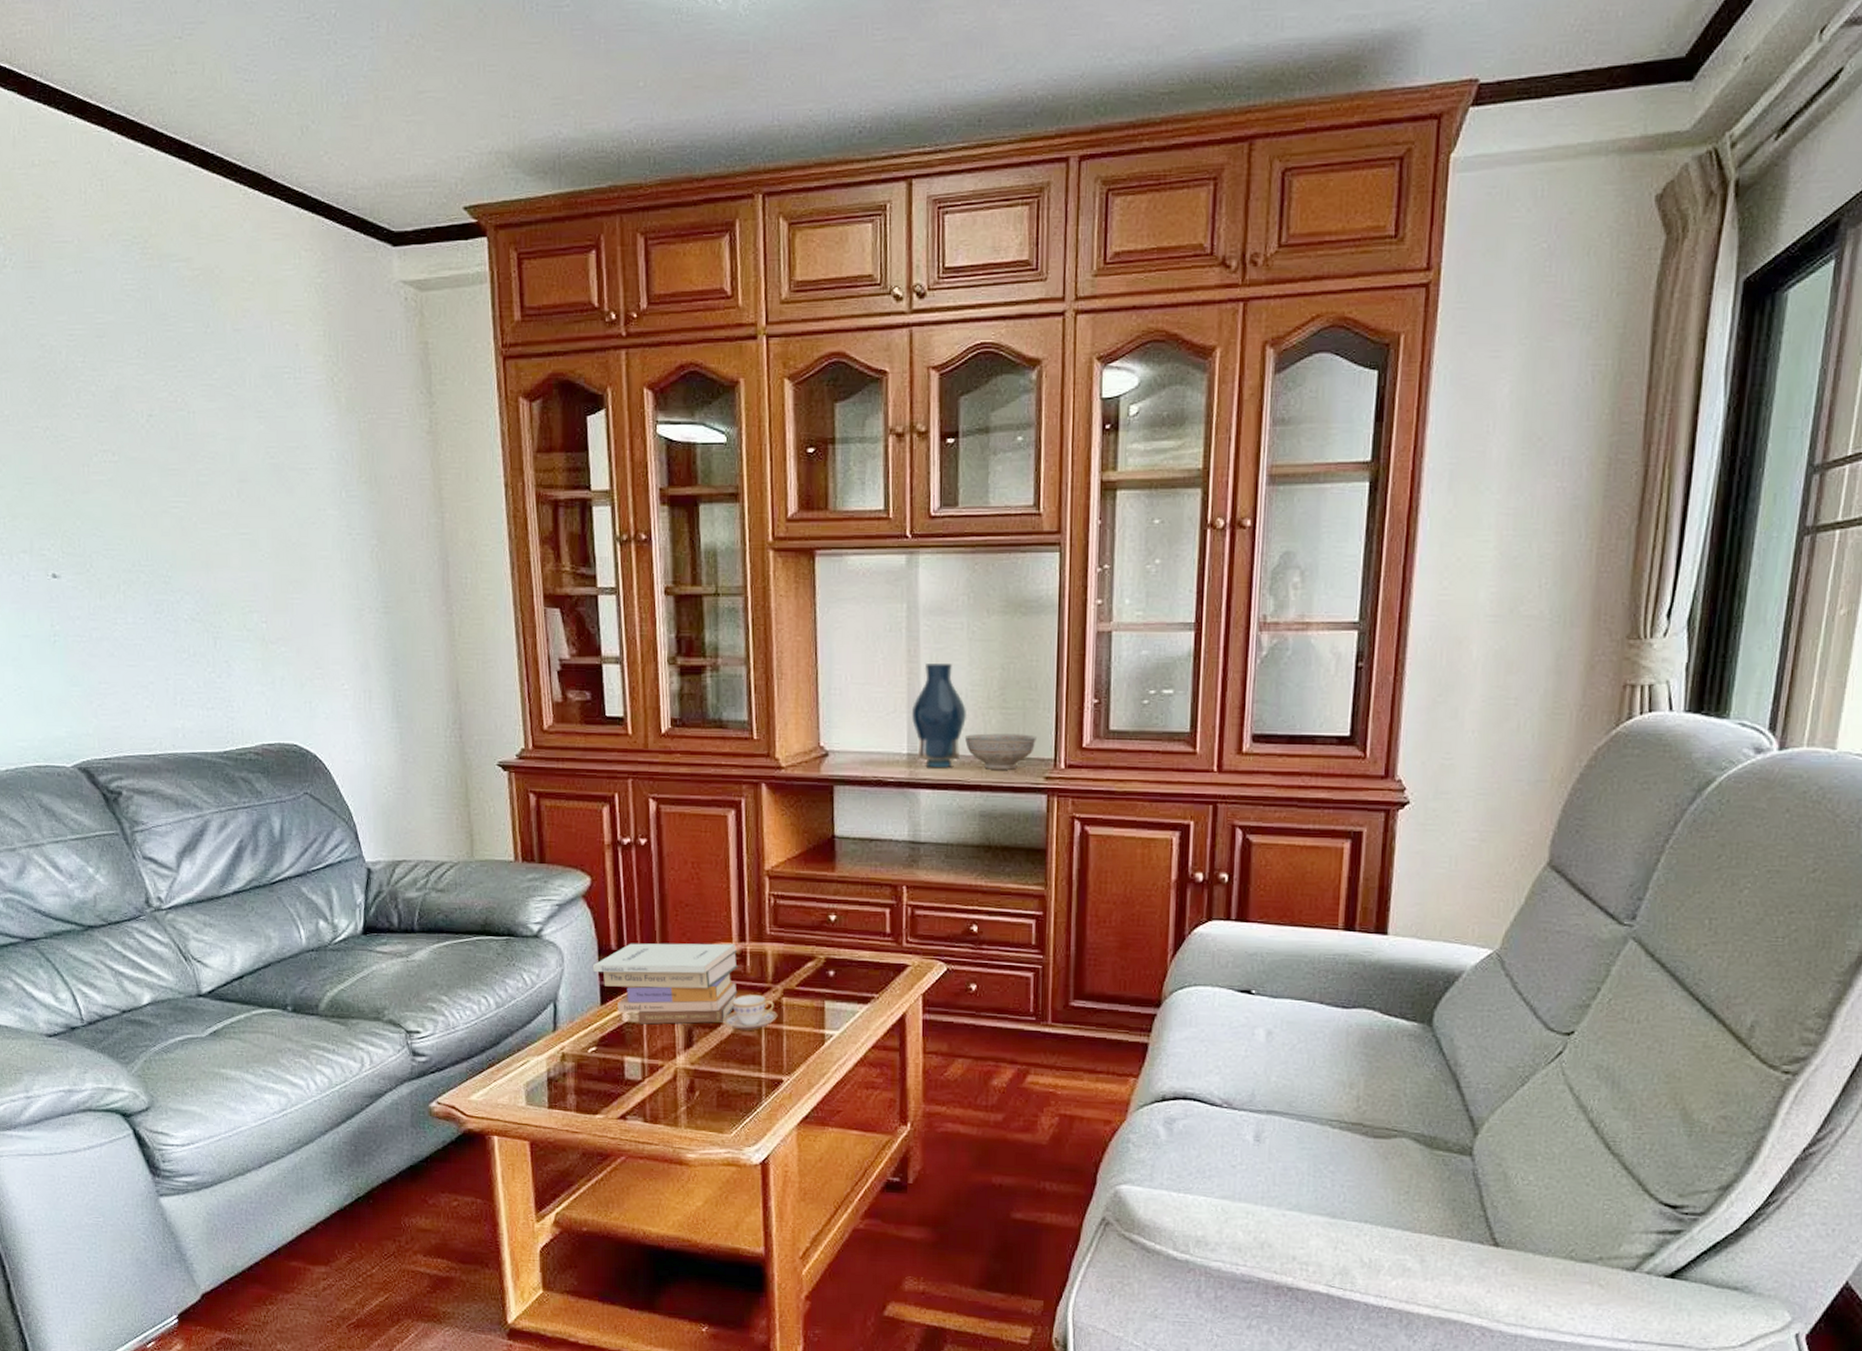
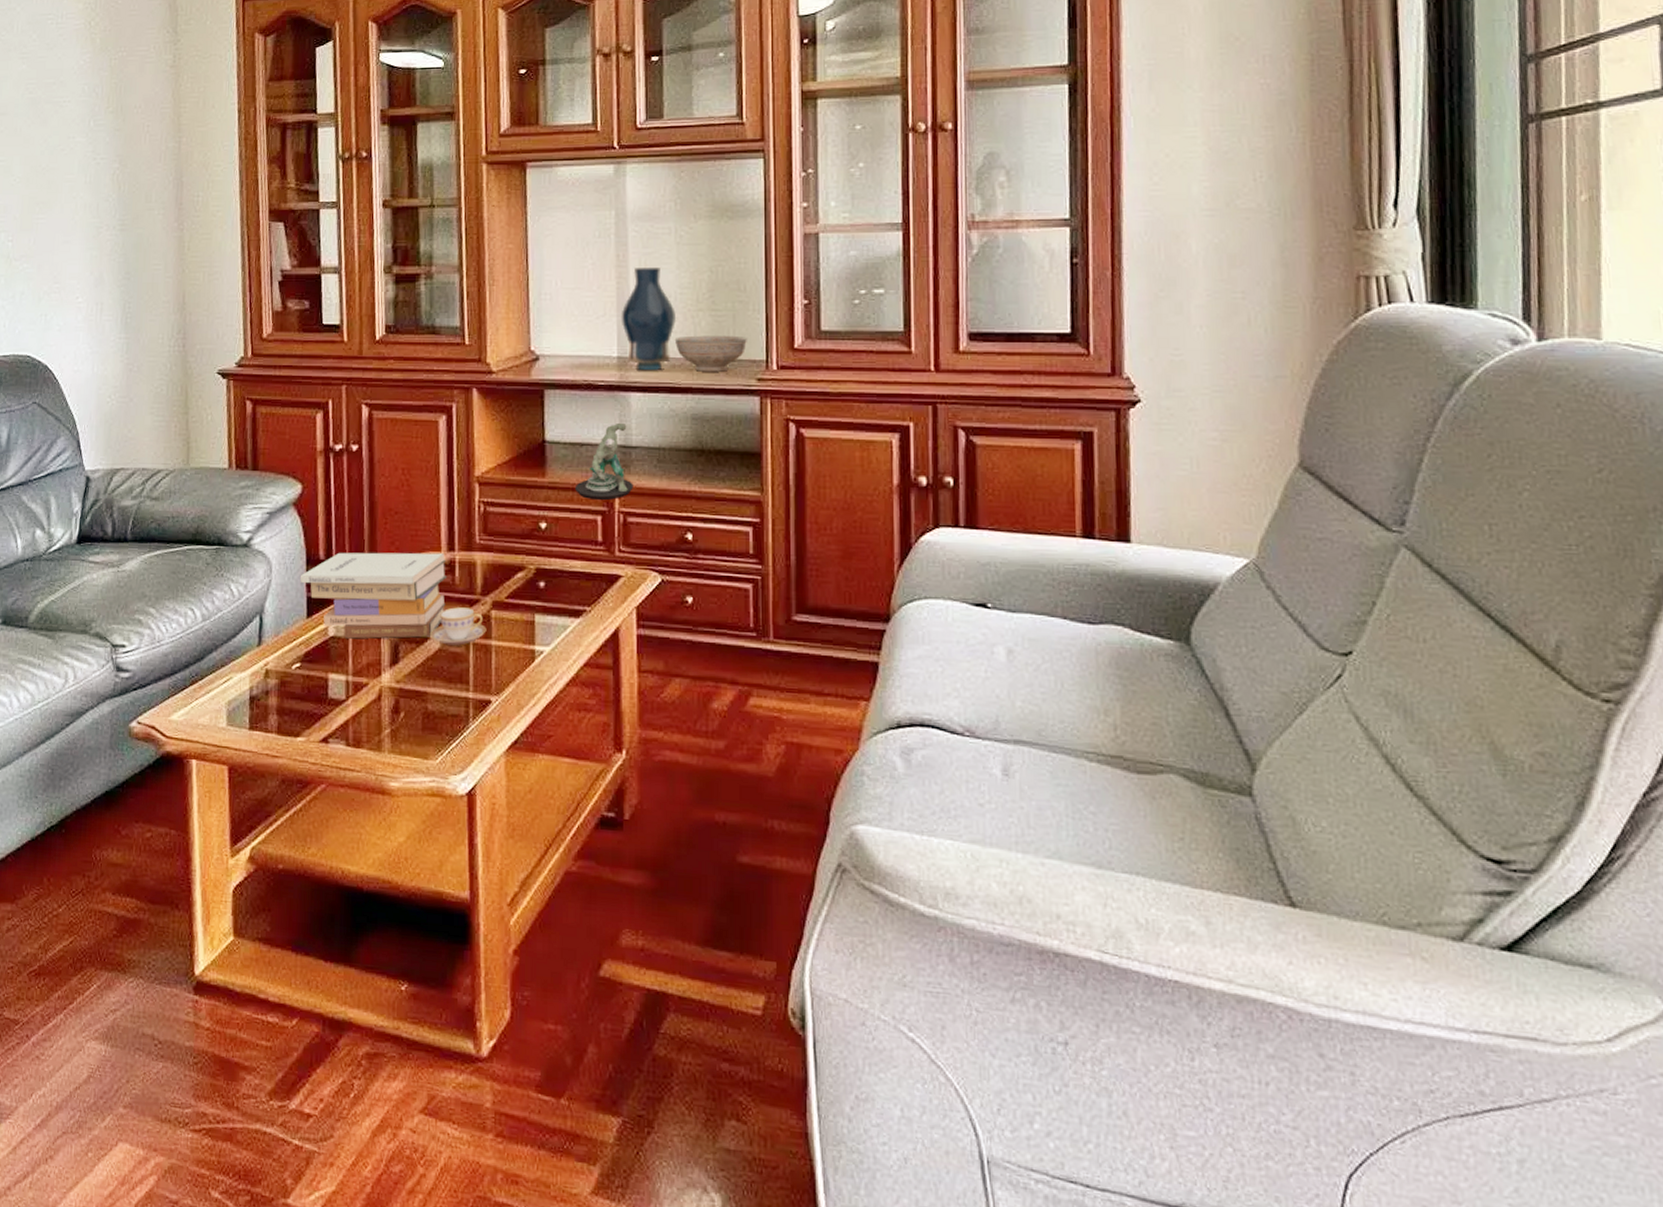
figurine: none [863,819,921,895] -> present [574,422,633,501]

